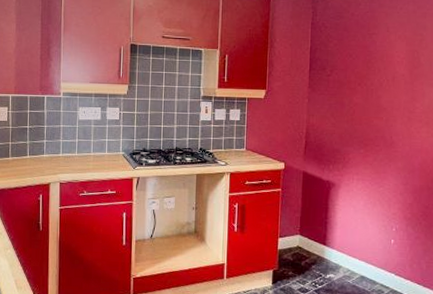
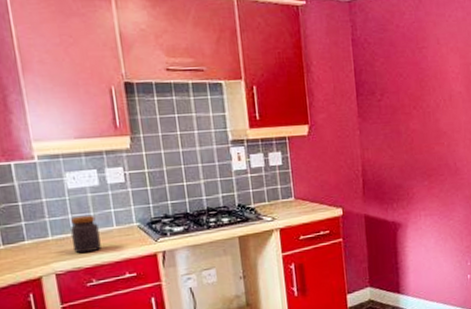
jar: none [75,141,95,170] -> present [69,214,101,254]

